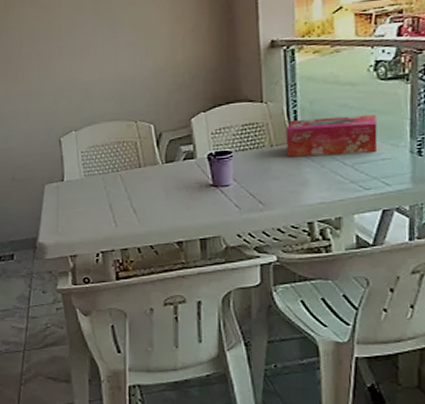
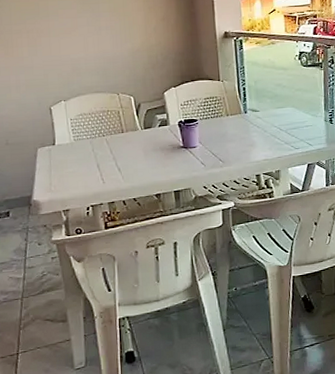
tissue box: present [286,114,378,157] -> none [238,92,303,124]

